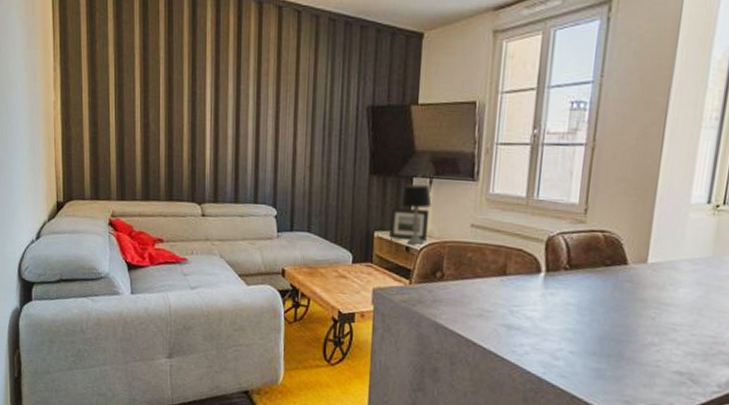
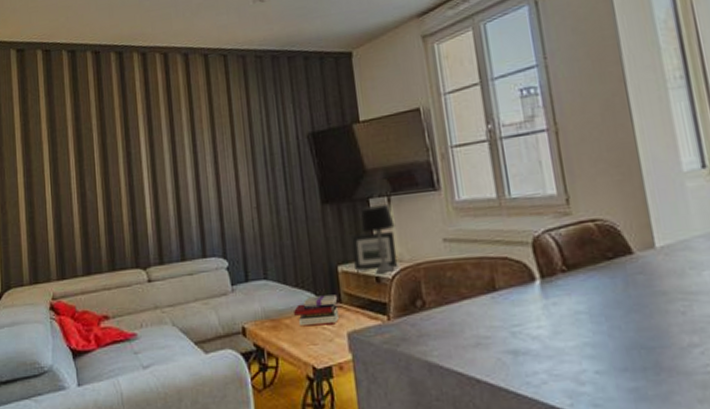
books: none [330,253,370,280] -> present [294,294,340,327]

